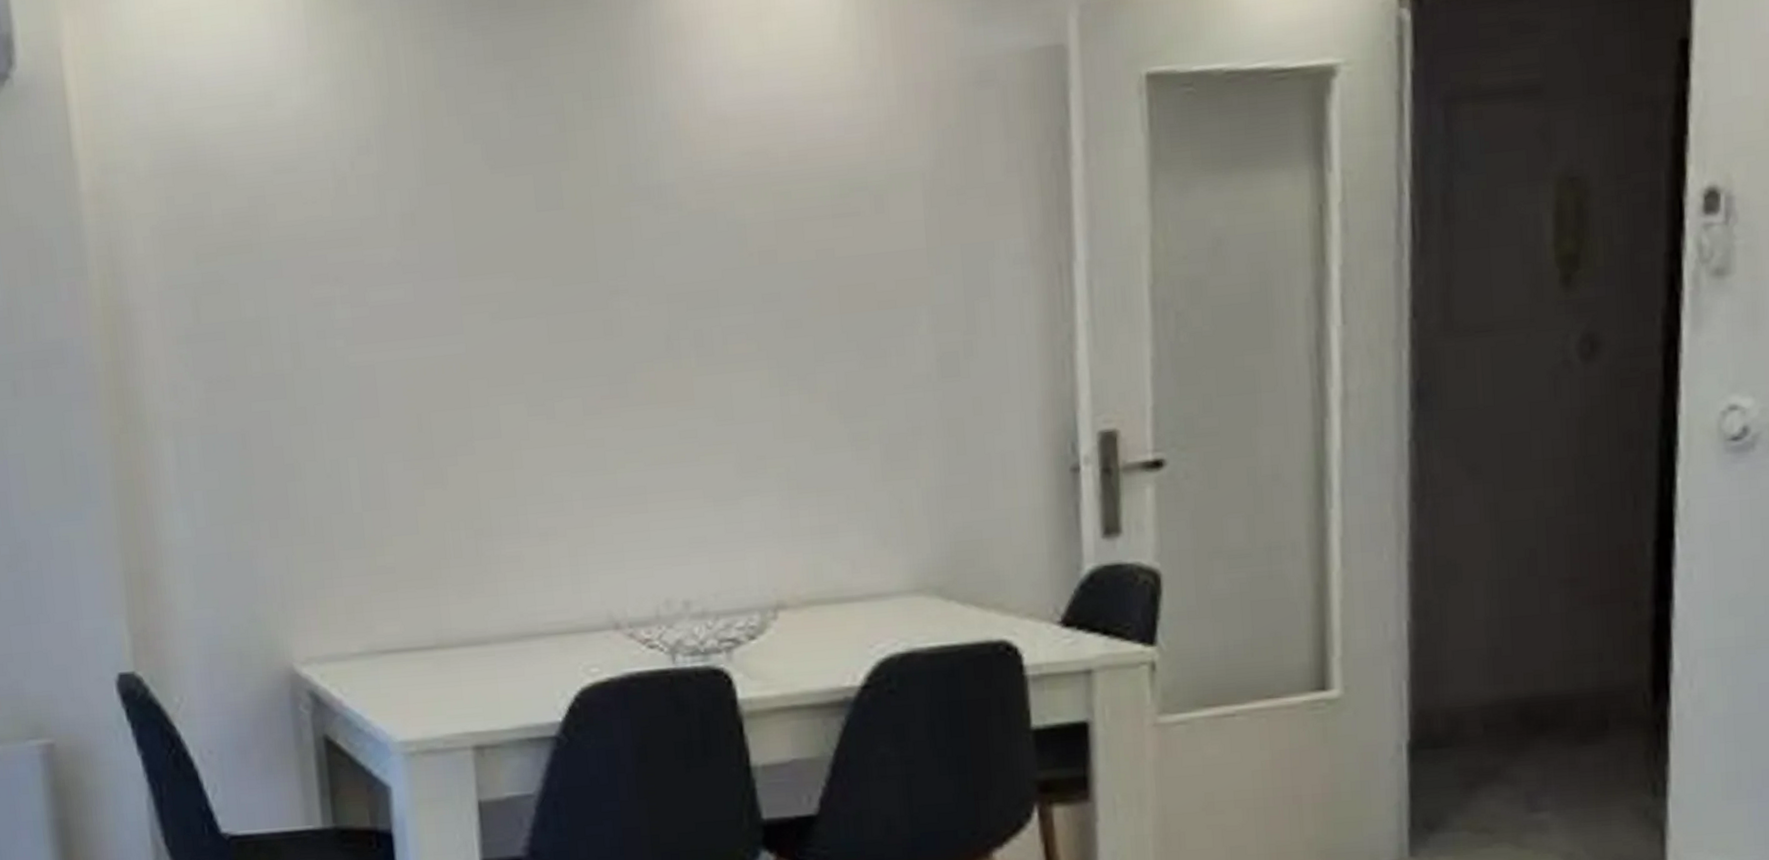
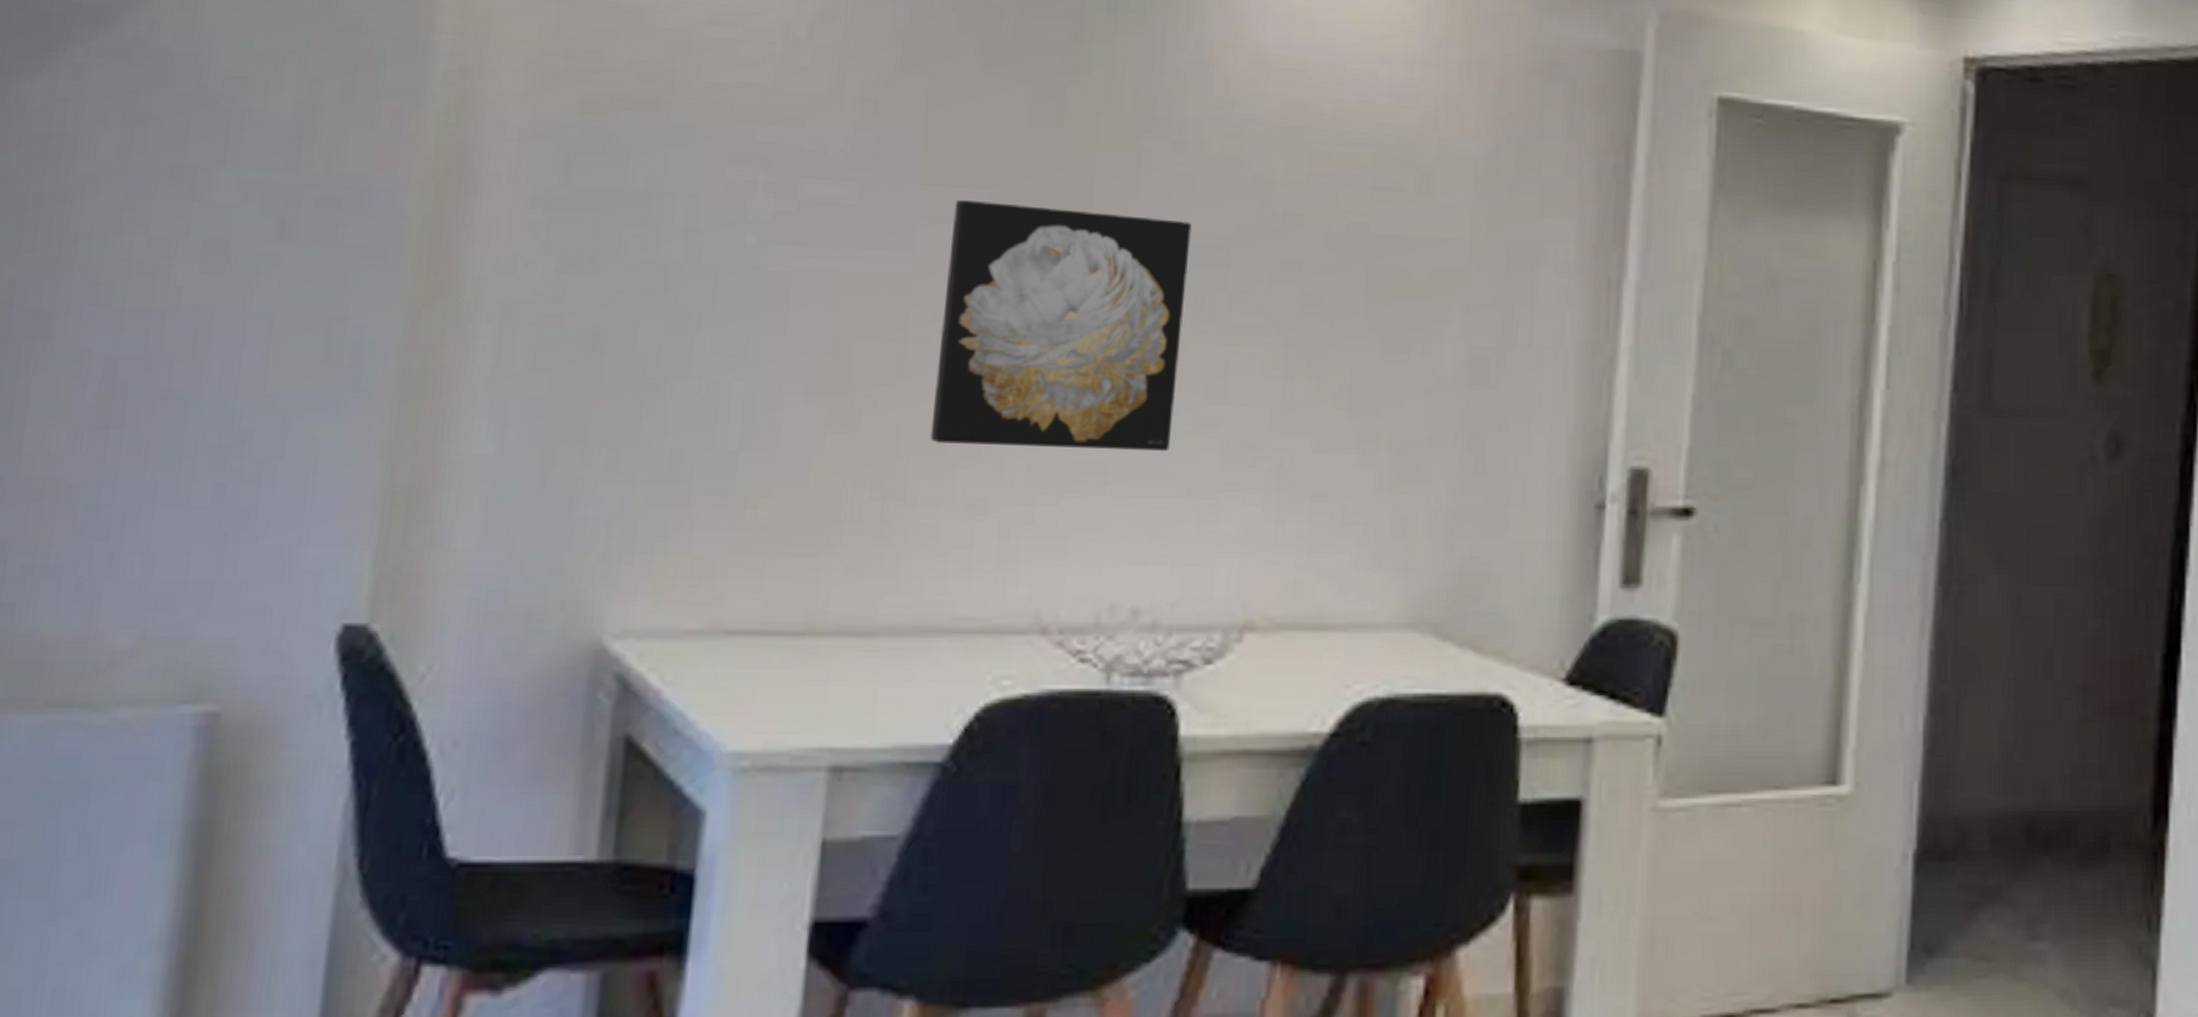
wall art: none [488,272,694,487] -> present [930,200,1192,452]

